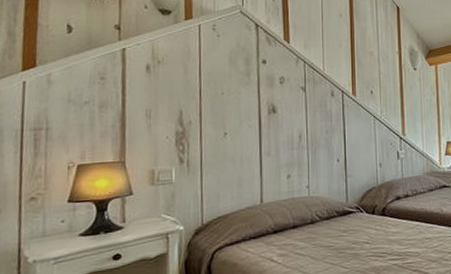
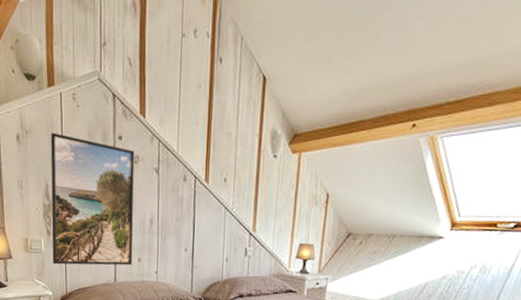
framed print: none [185,61,281,195] -> present [51,132,135,266]

